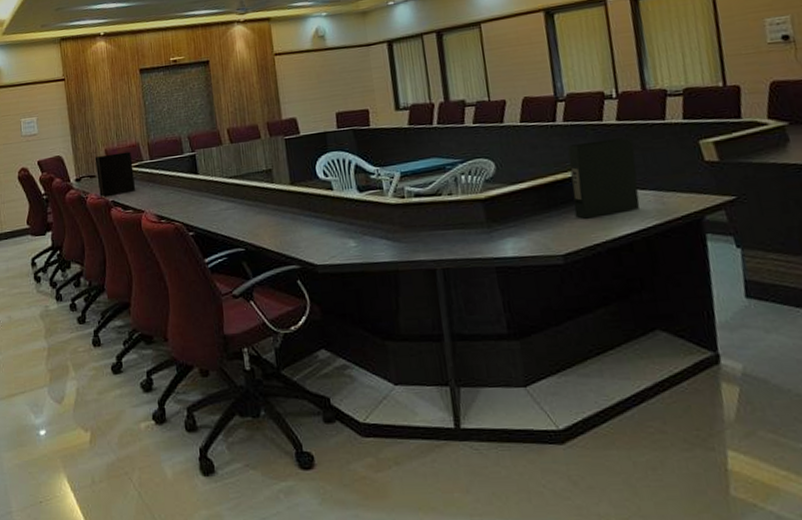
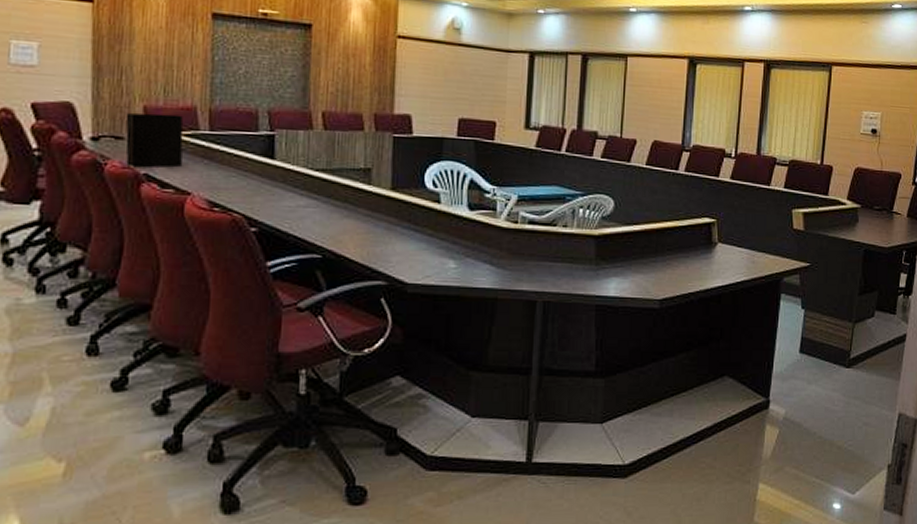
binder: present [567,138,640,219] -> none [678,195,740,268]

